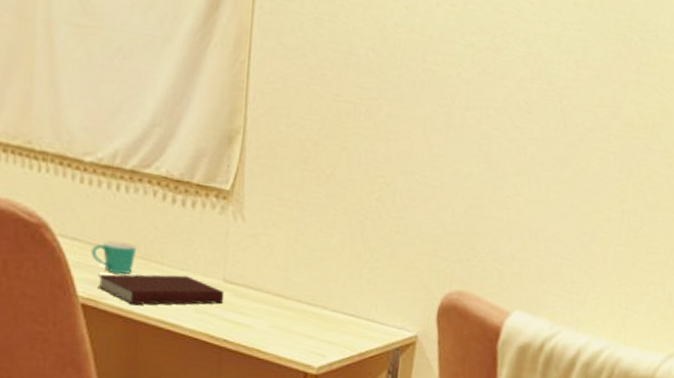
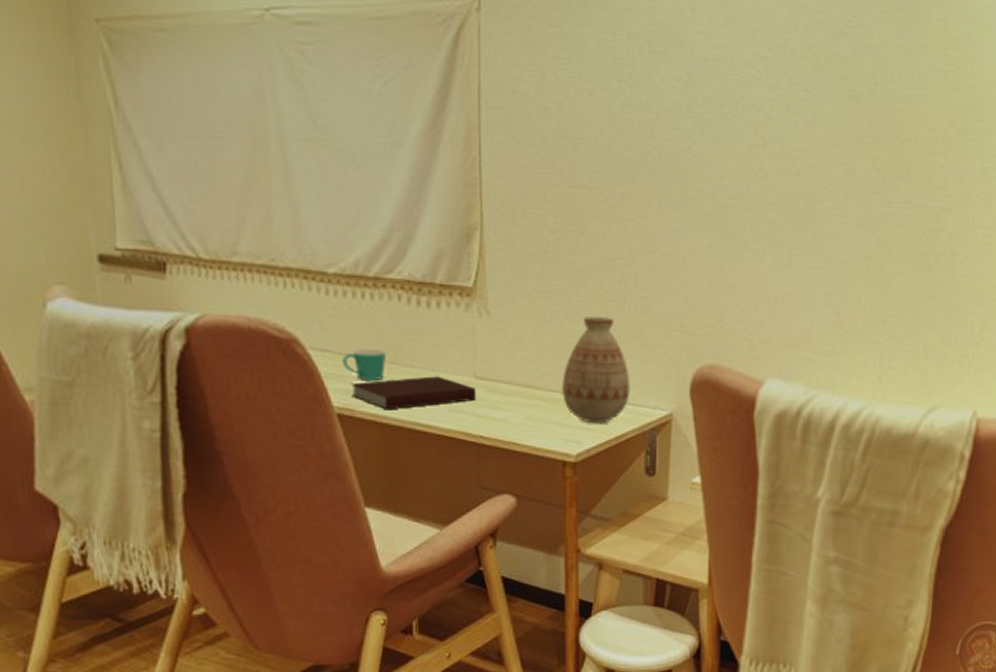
vase: none [309,230,379,339] -> present [561,315,630,424]

